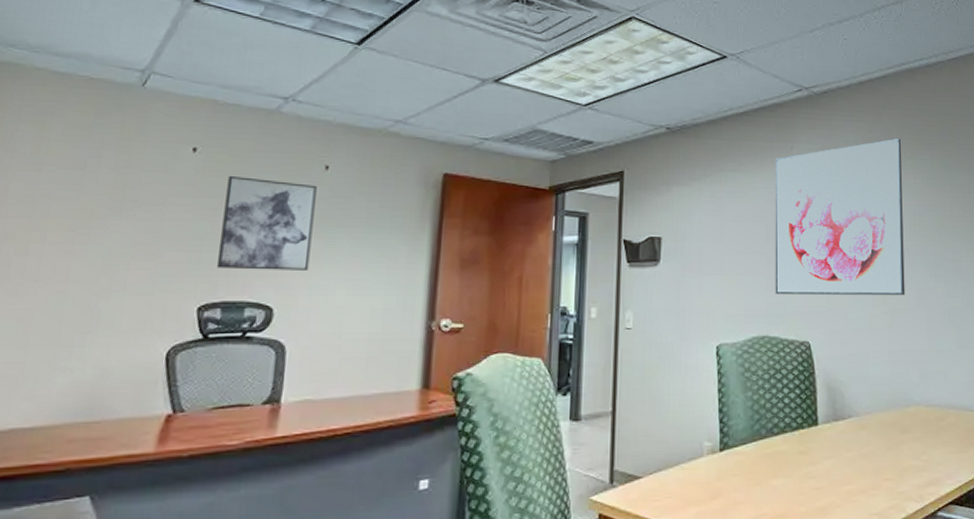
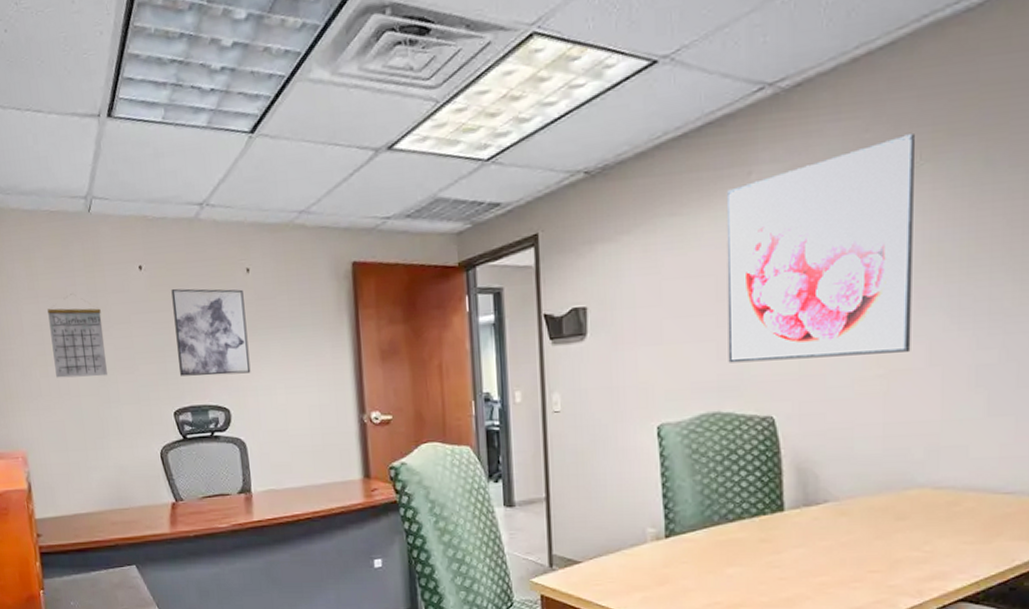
calendar: none [39,166,128,261] -> present [47,294,107,378]

